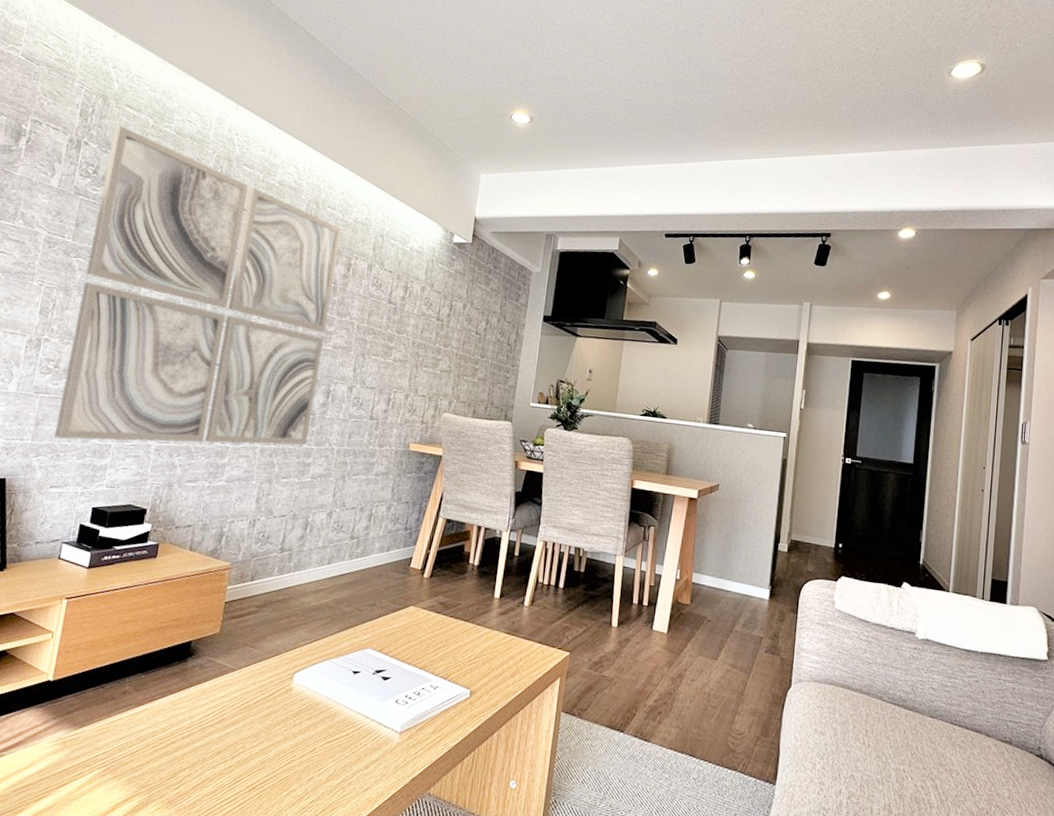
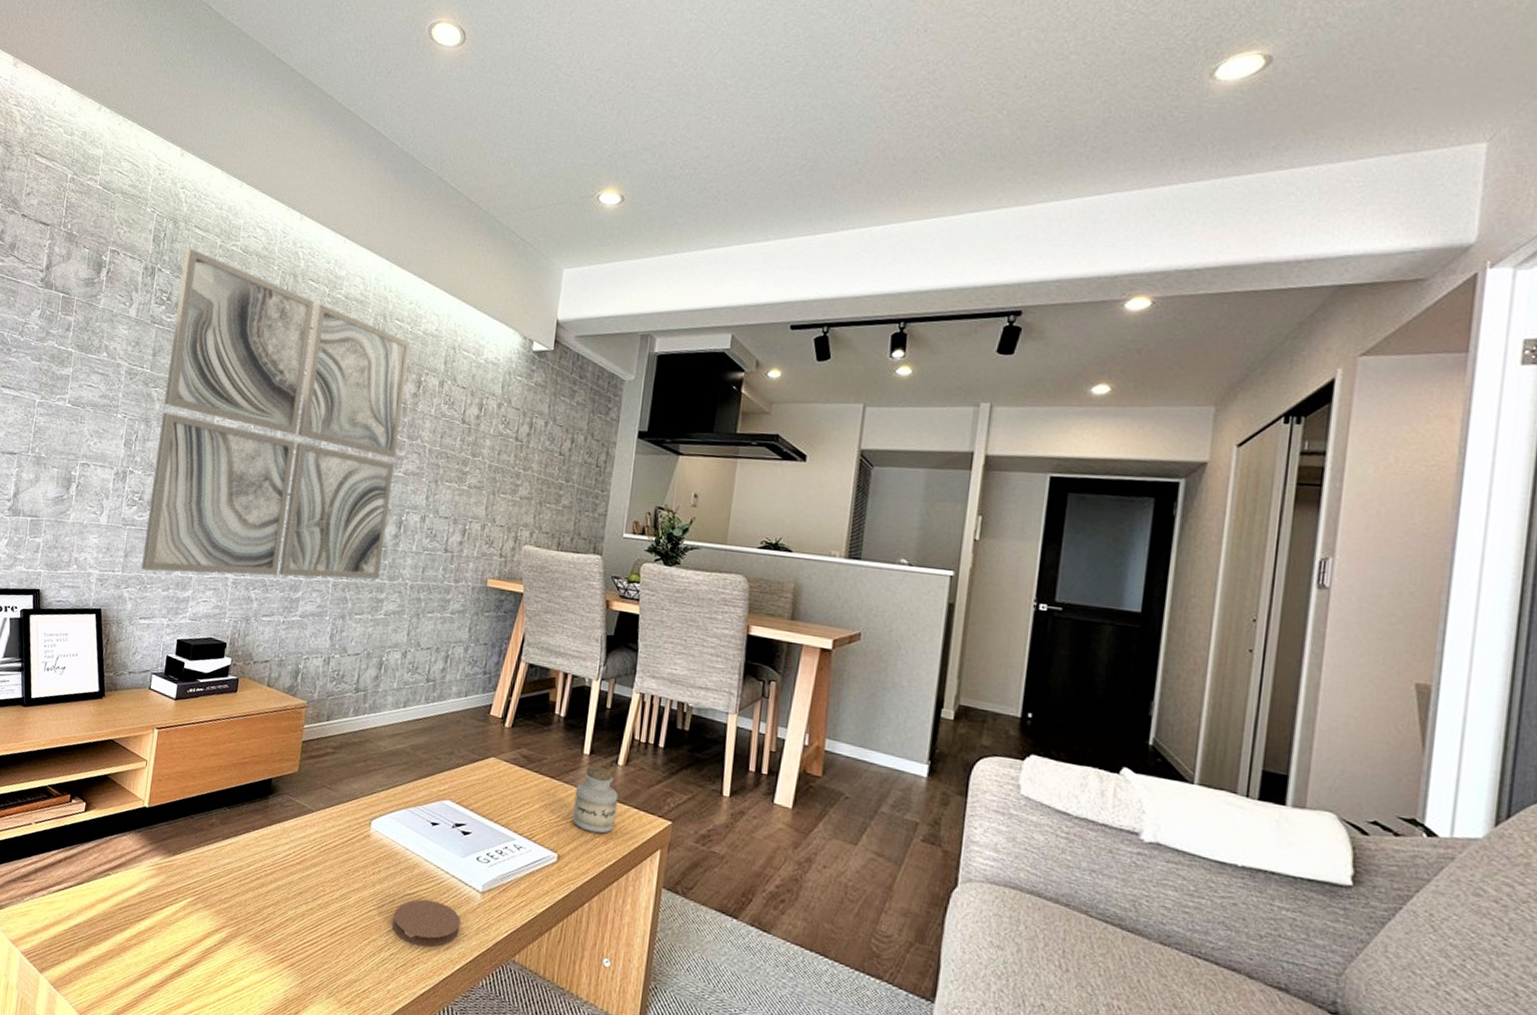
coaster: none [312,745,379,791] -> present [392,899,461,948]
jar: none [484,608,525,668] -> present [572,766,619,834]

